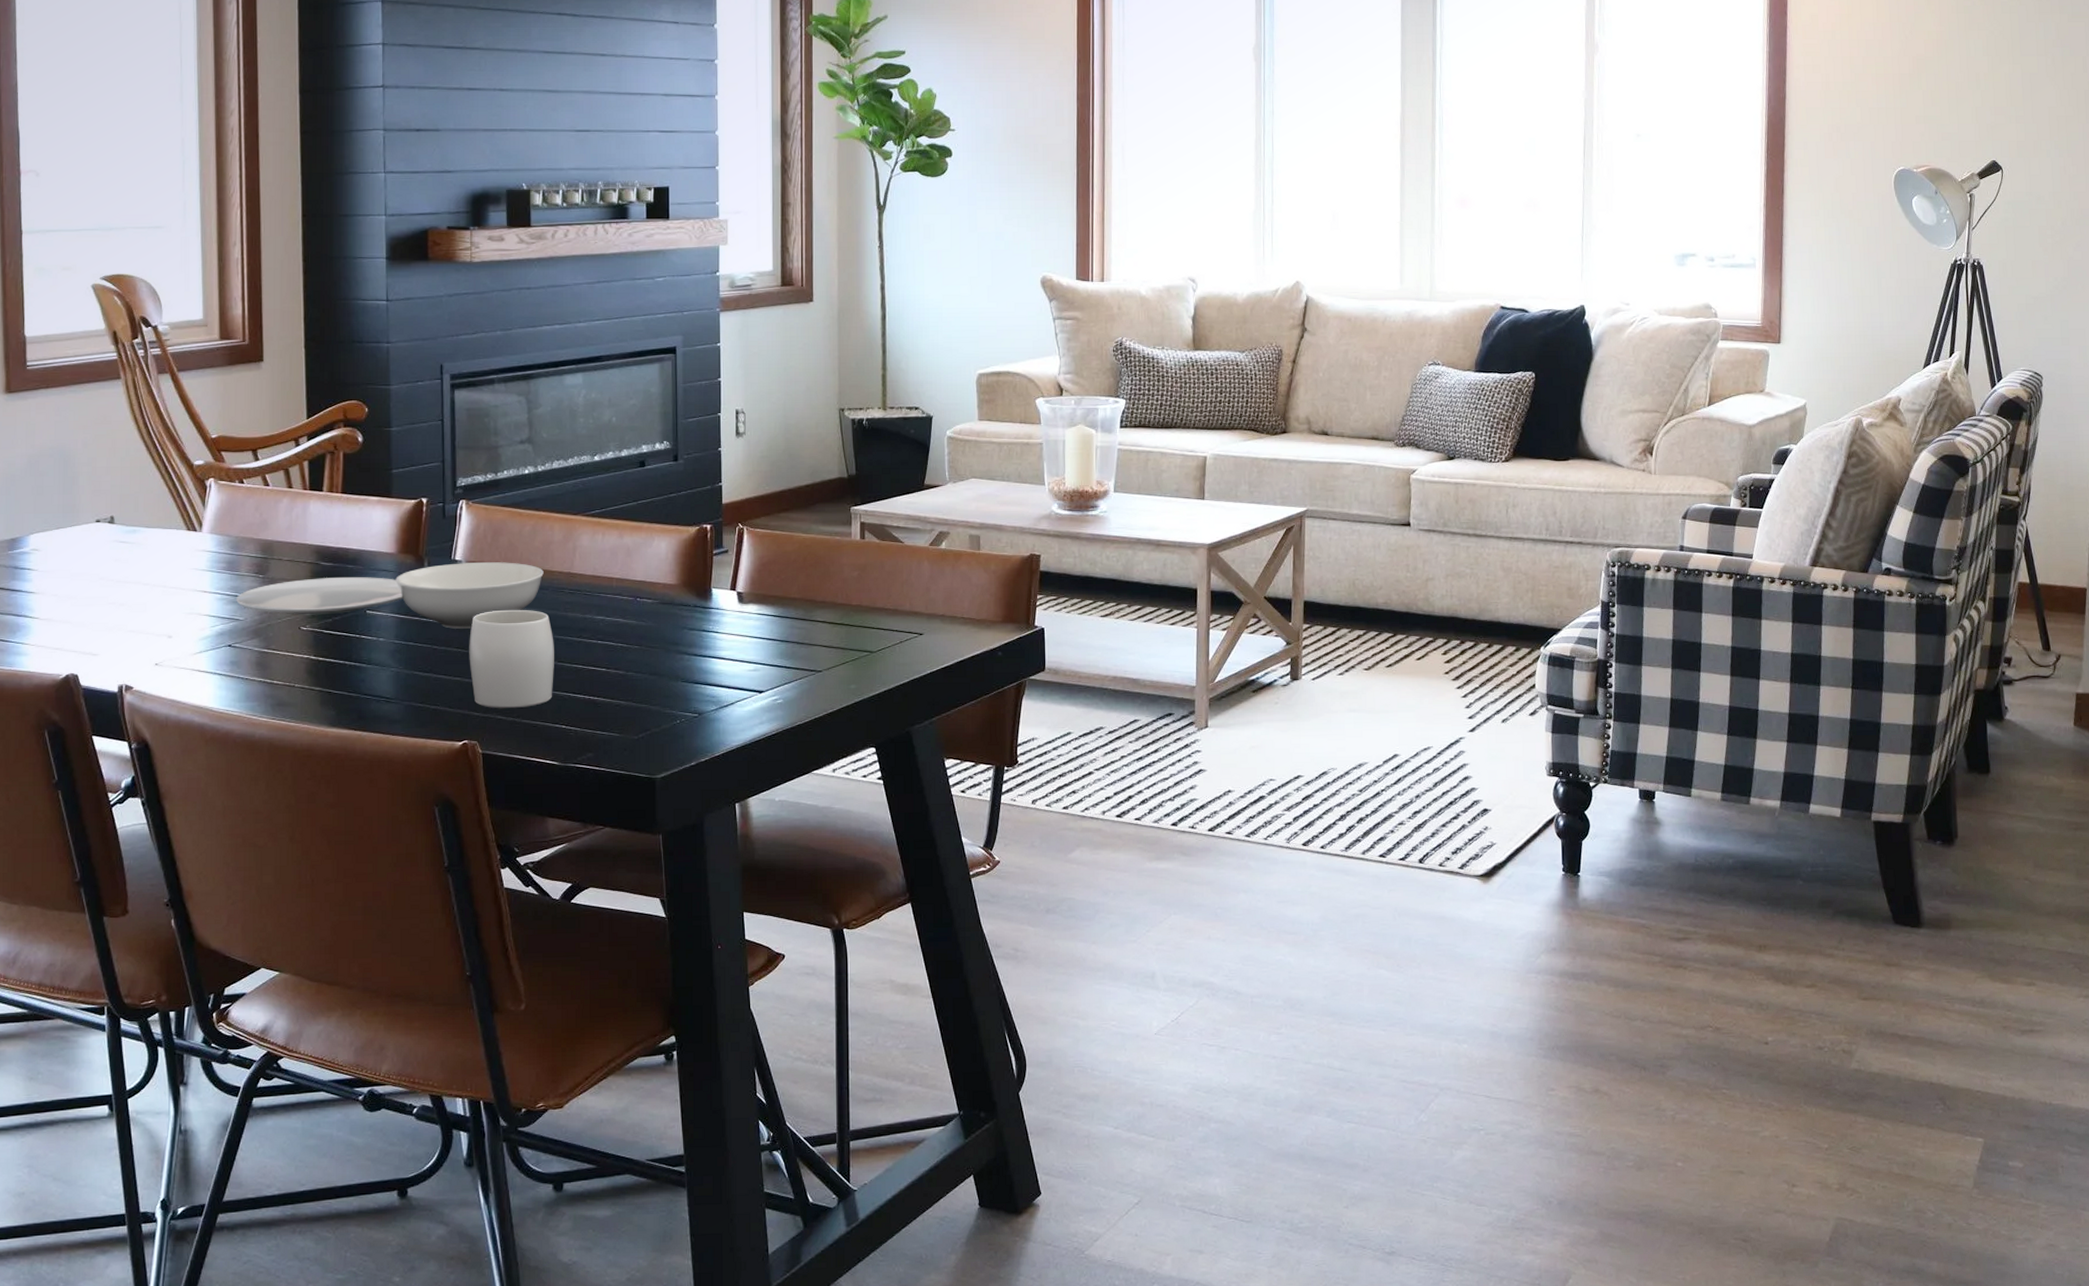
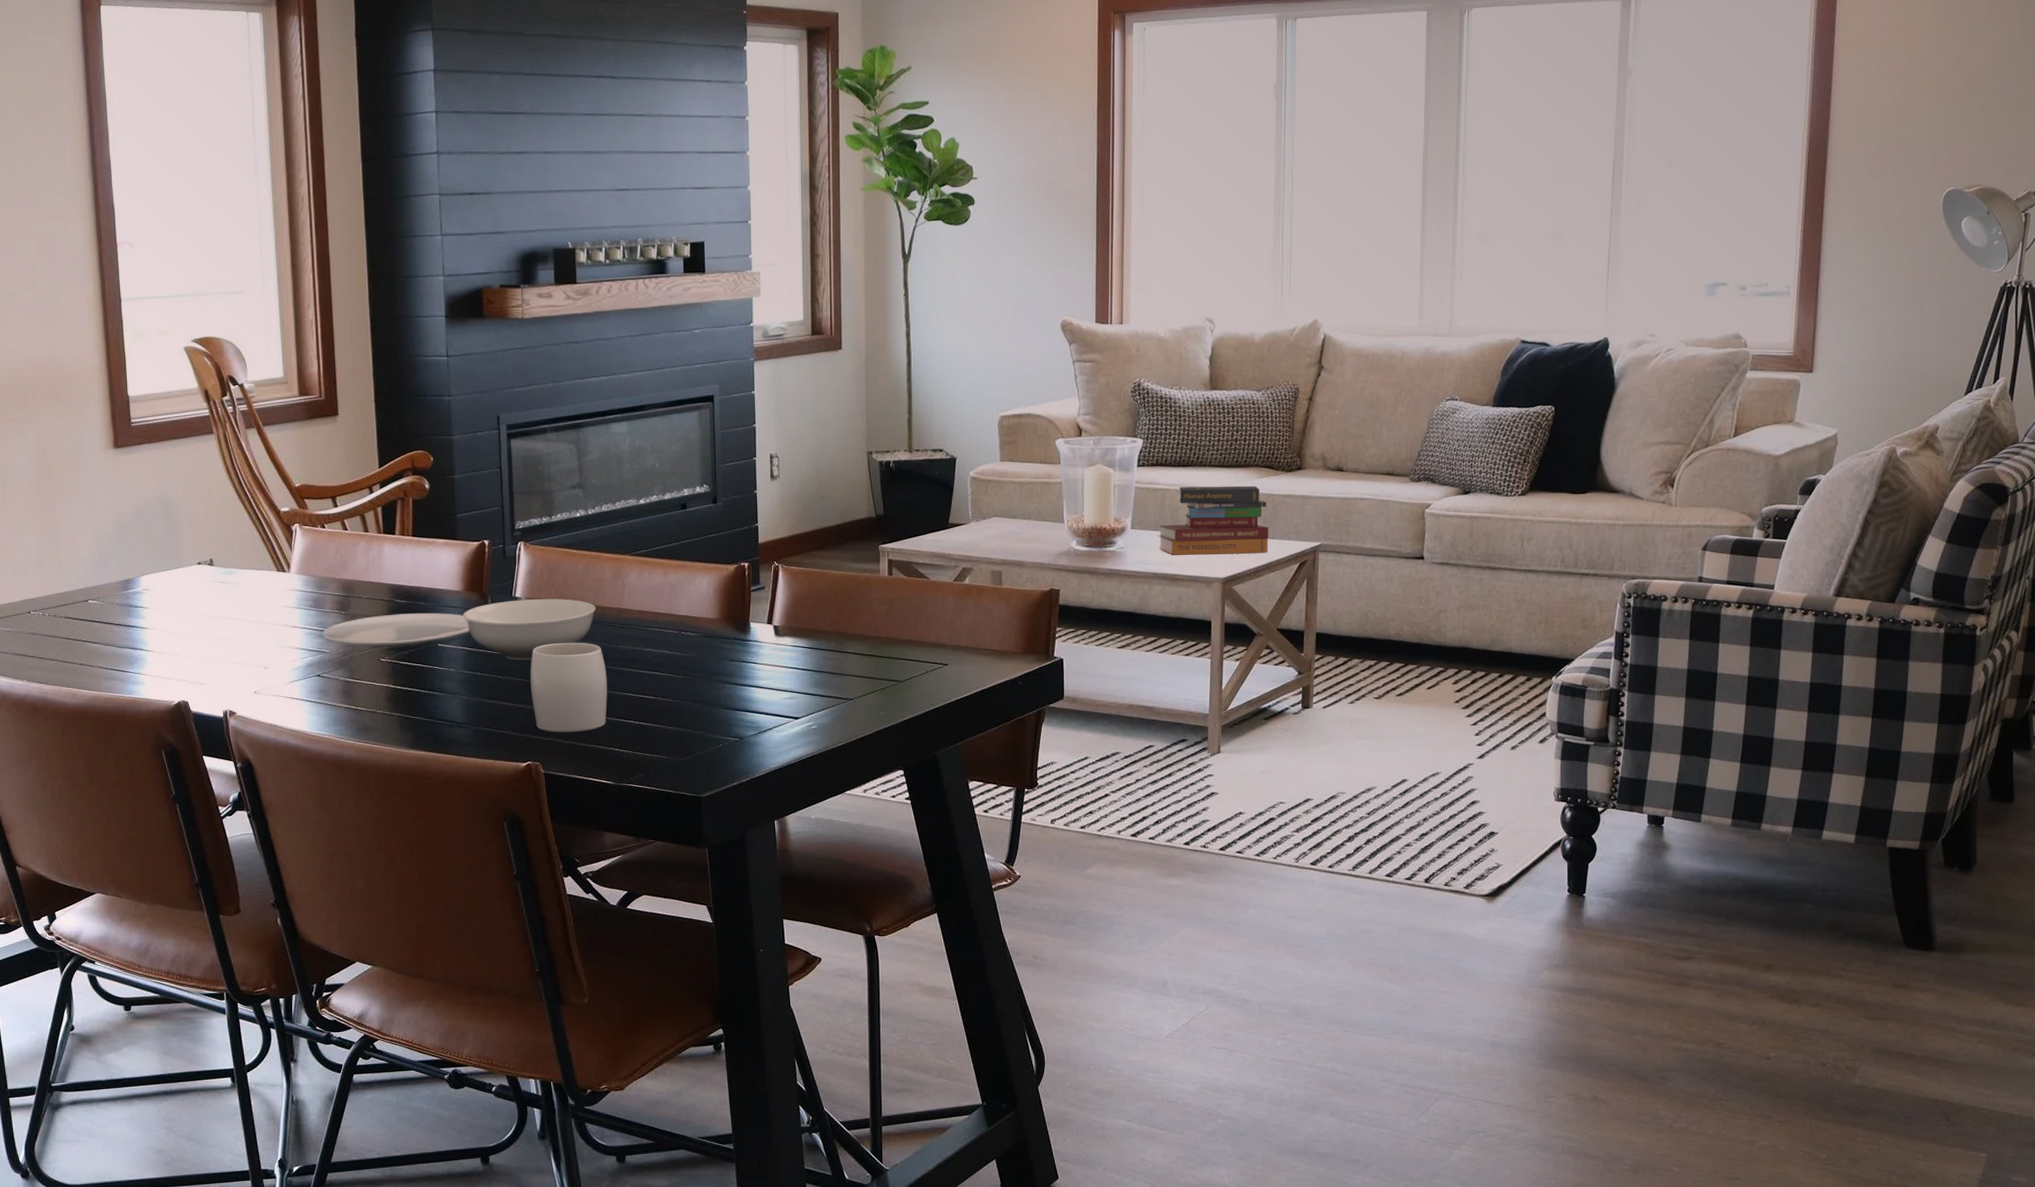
books: none [1142,448,1254,520] -> present [1158,485,1269,555]

